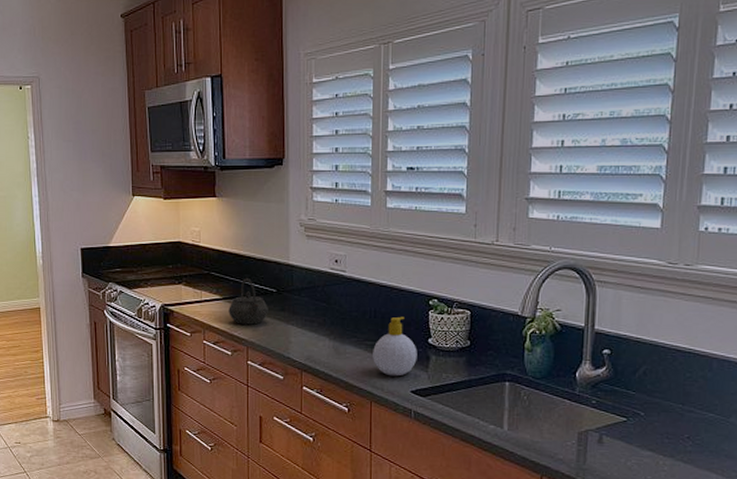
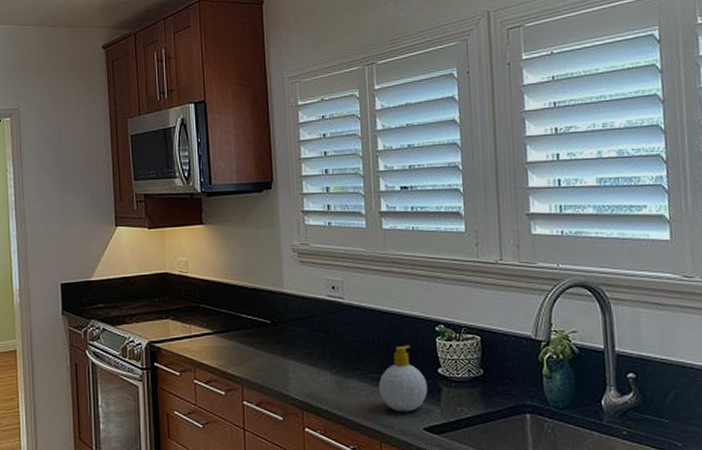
kettle: present [229,277,268,325] -> none [220,308,263,361]

